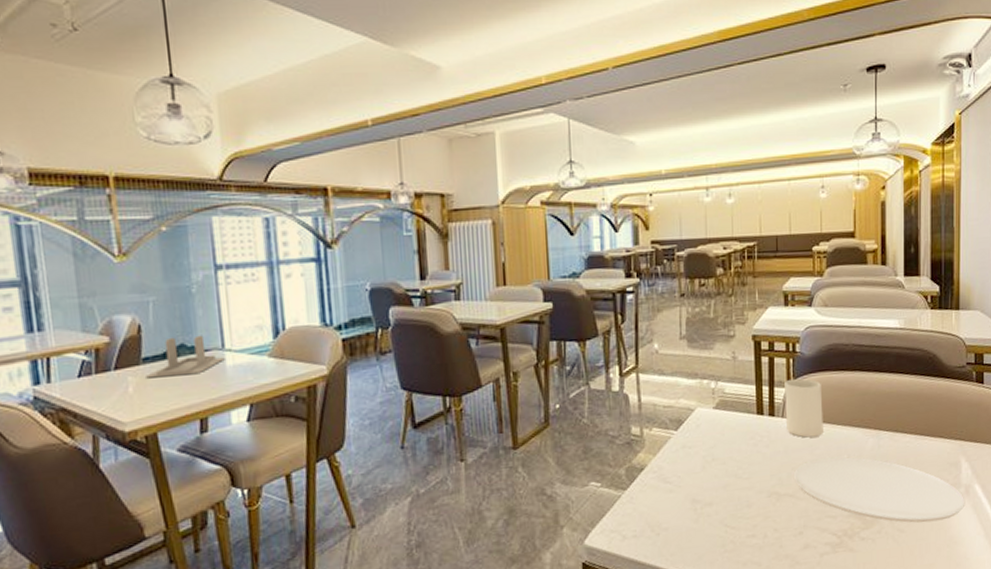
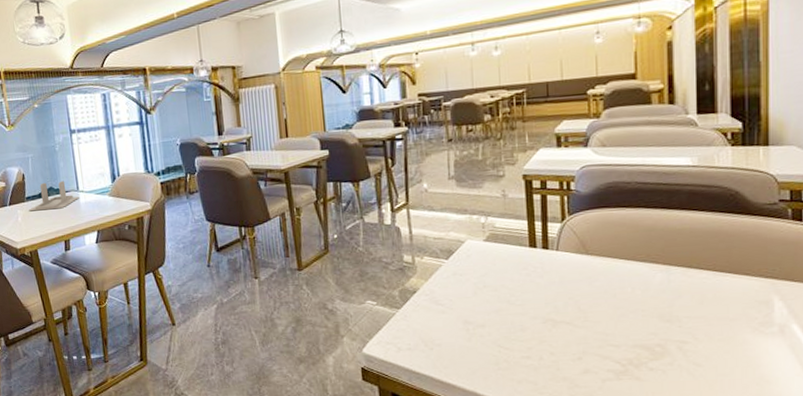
cup: present [784,379,823,438] -> none [559,215,603,270]
plate: present [793,456,965,523] -> none [570,289,780,359]

